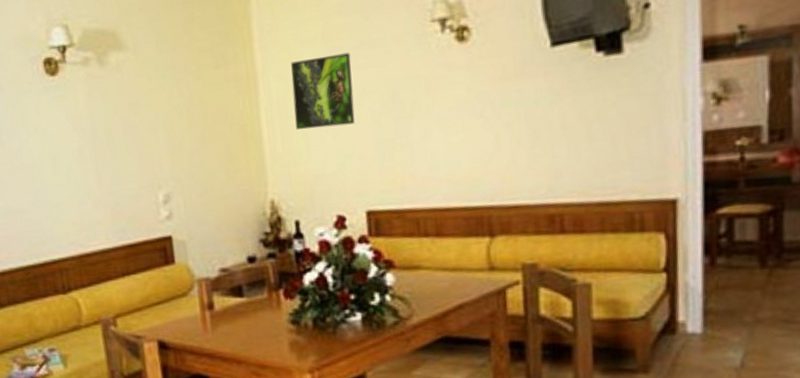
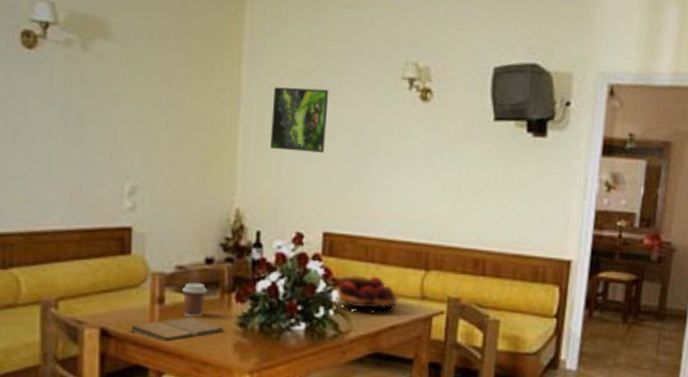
book: none [185,319,278,348] -> present [129,316,224,341]
coffee cup: none [229,283,254,321] -> present [182,282,207,318]
fruit basket: none [388,251,465,295] -> present [336,274,400,315]

